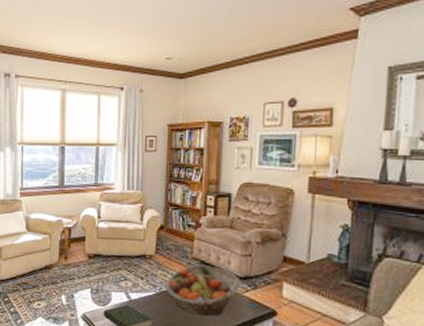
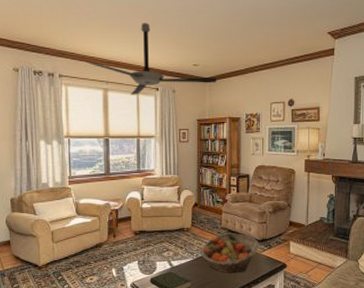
ceiling fan: none [44,11,194,96] -> present [86,23,217,95]

